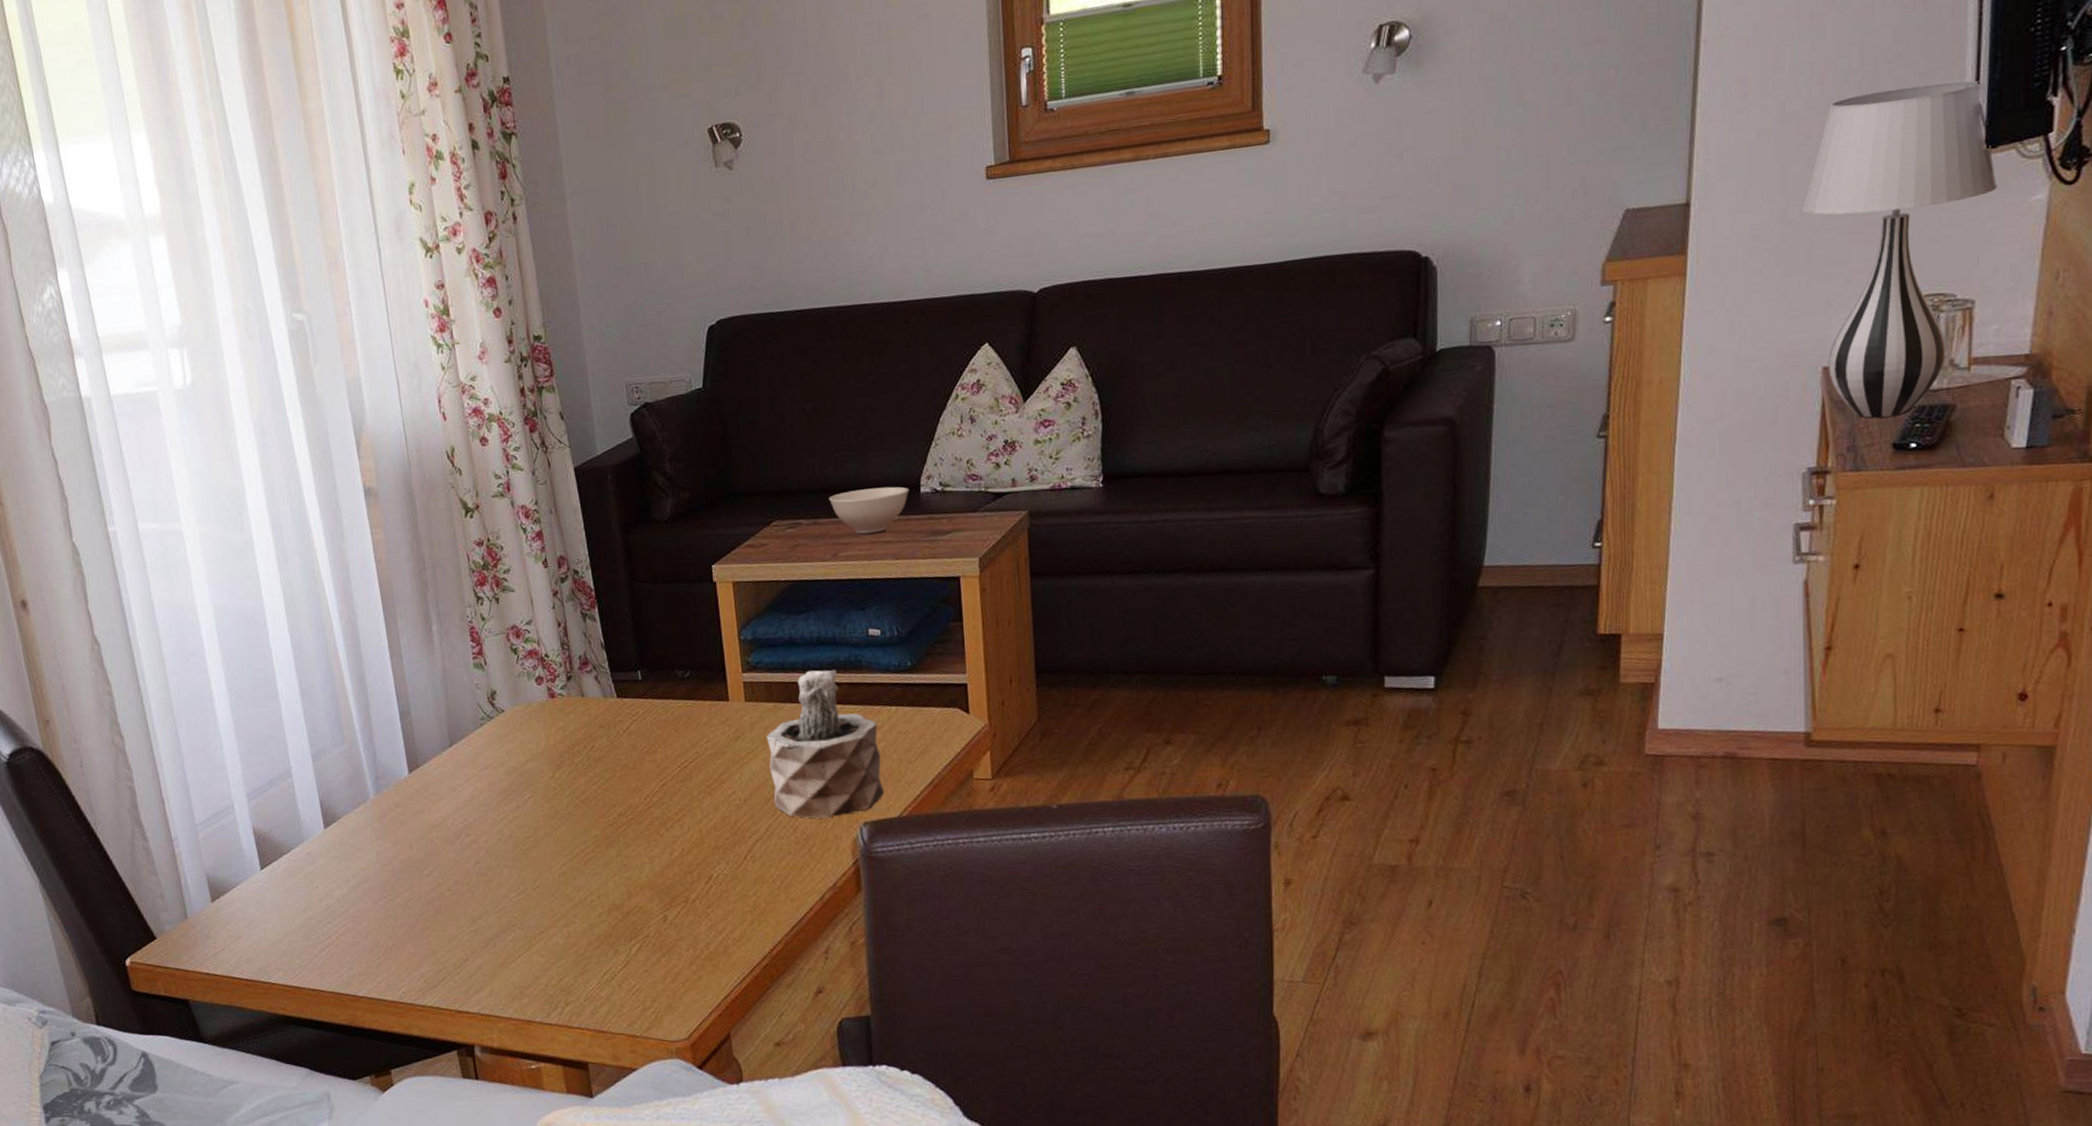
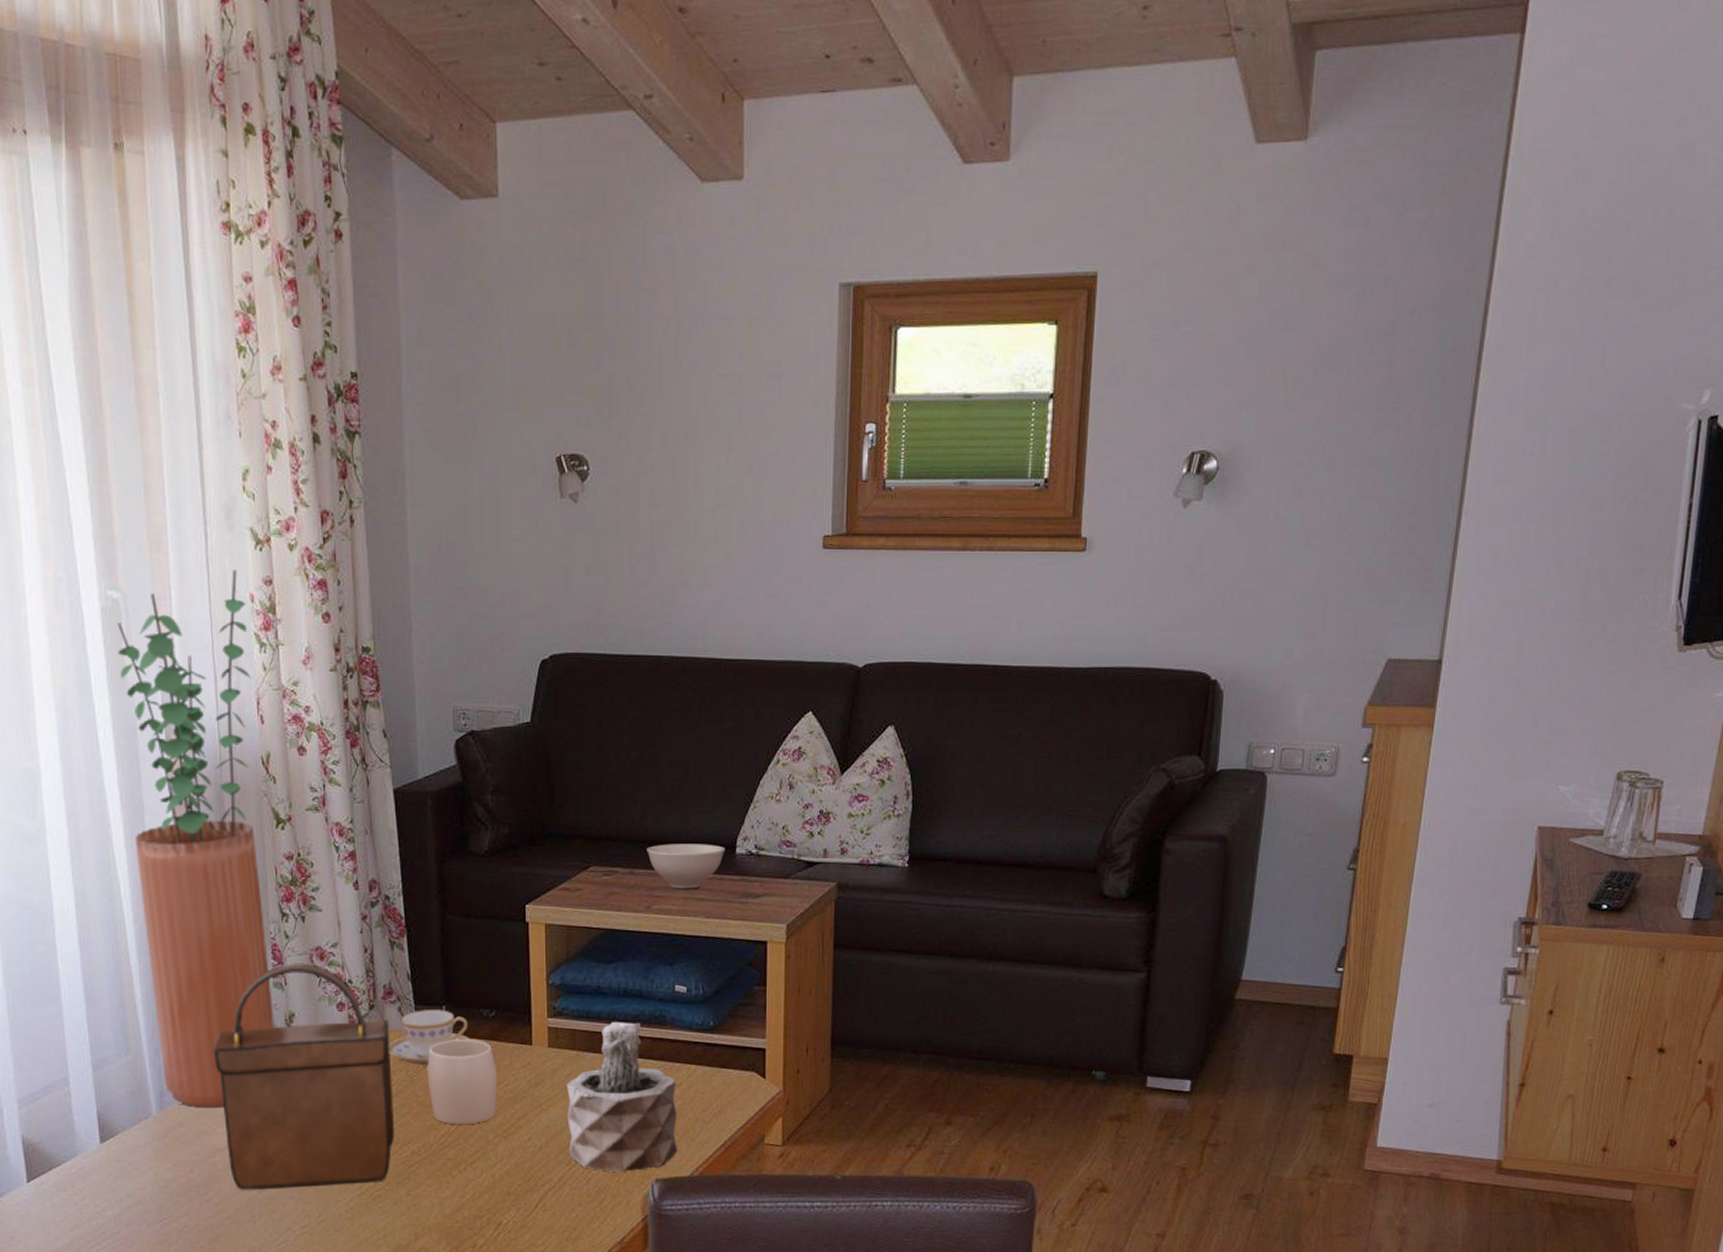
vase: none [304,279,478,788] -> present [117,570,275,1107]
handbag: none [422,642,601,863] -> present [213,963,395,1190]
teacup: none [588,674,668,731] -> present [389,1010,471,1066]
mug: none [627,700,699,785] -> present [427,1038,498,1125]
table lamp: present [1801,80,1997,419] -> none [1532,580,1690,879]

